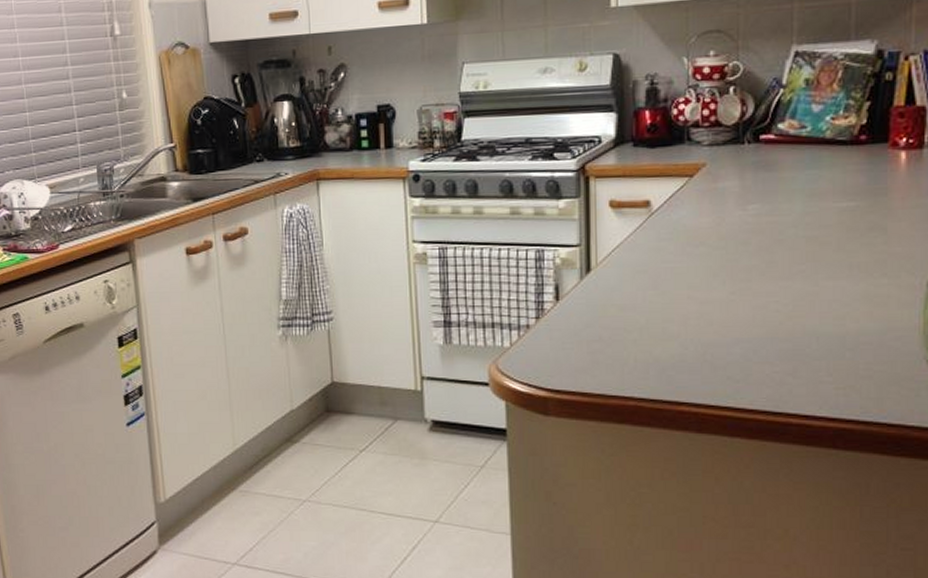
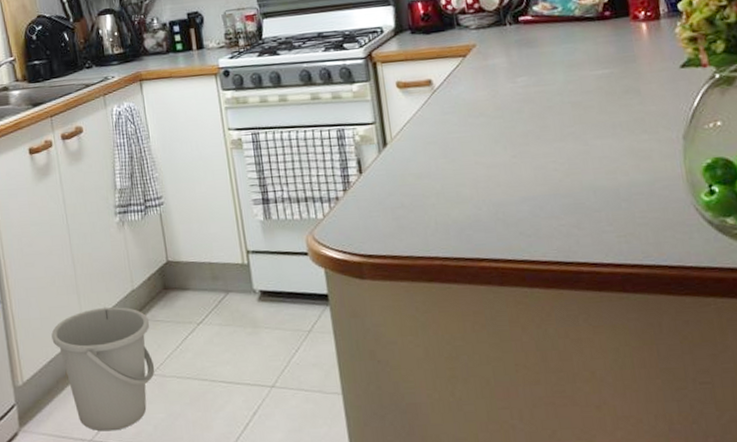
bucket: none [199,426,310,556] -> present [51,307,155,432]

